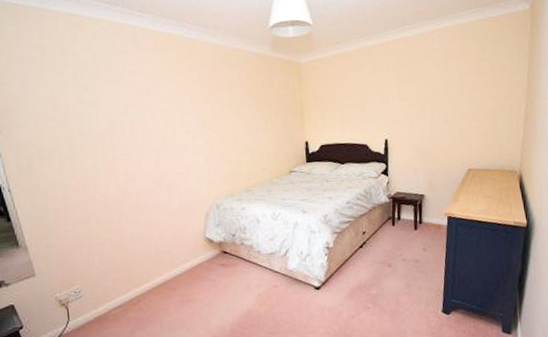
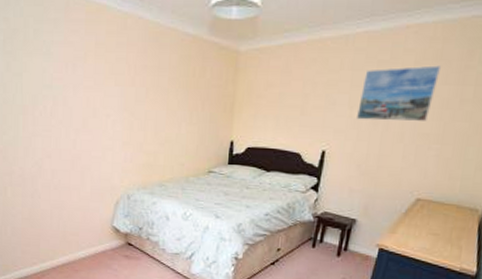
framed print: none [407,59,465,110] -> present [357,65,442,122]

